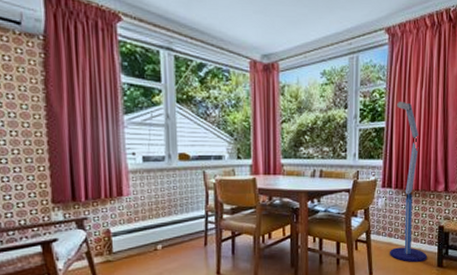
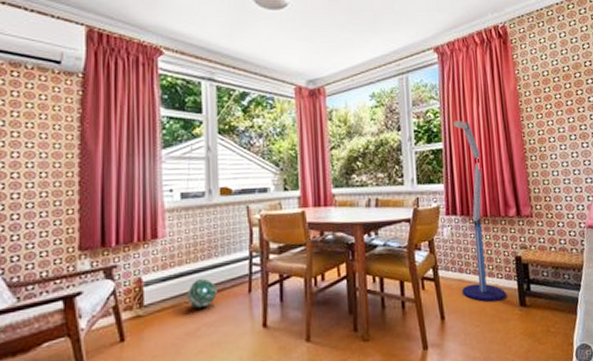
ball: none [150,232,177,257] -> present [187,278,217,309]

